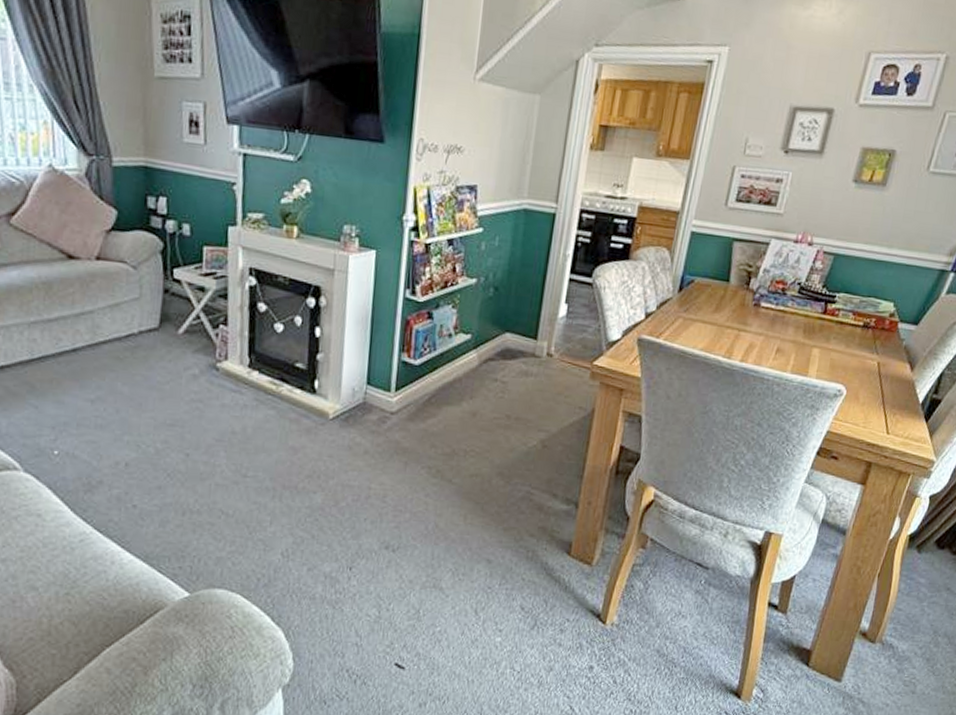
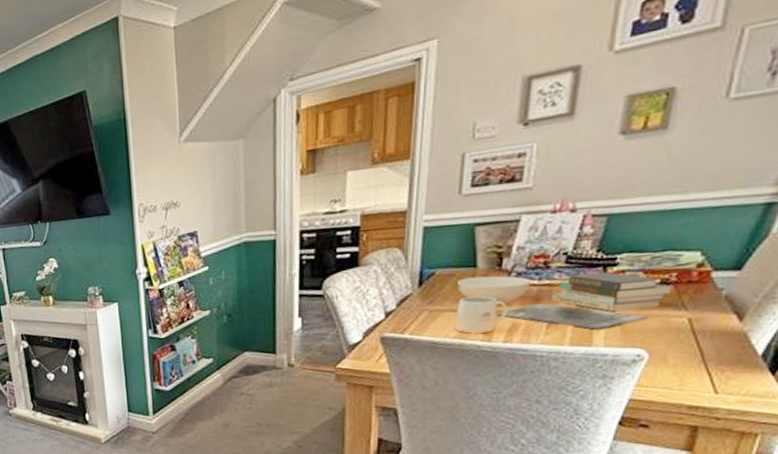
mug: none [703,309,749,351] -> present [455,295,507,335]
bowl: none [710,291,771,323] -> present [456,275,533,303]
magazine: none [738,327,850,361] -> present [496,303,647,330]
books: none [783,305,871,348] -> present [552,271,672,312]

